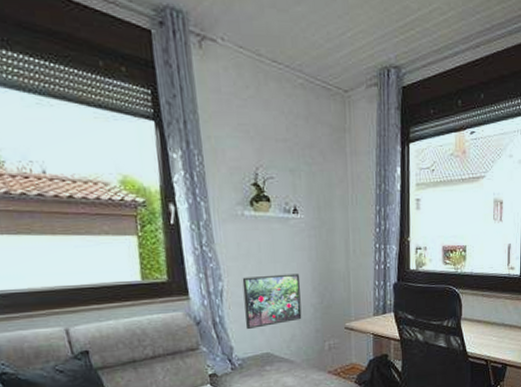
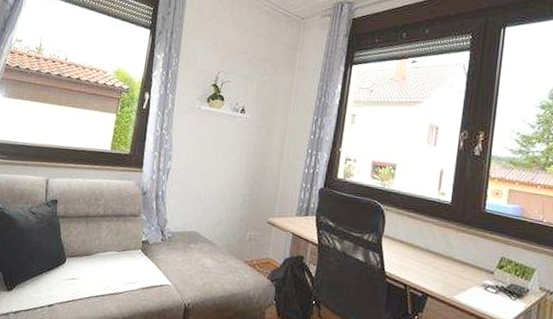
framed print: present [242,273,302,330] -> none [181,161,236,208]

